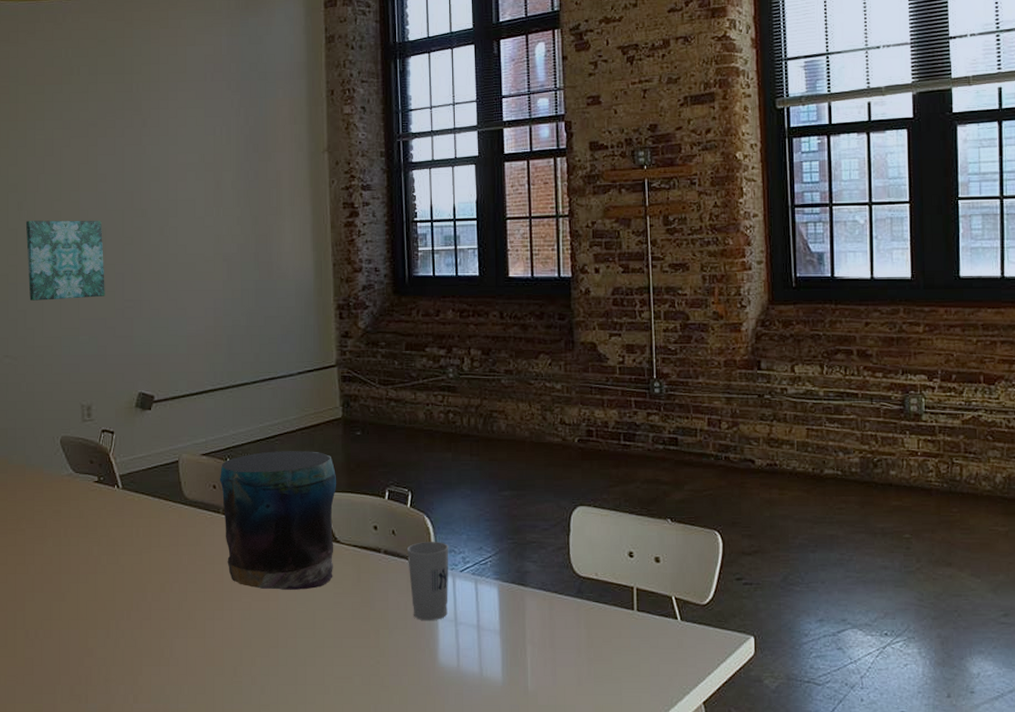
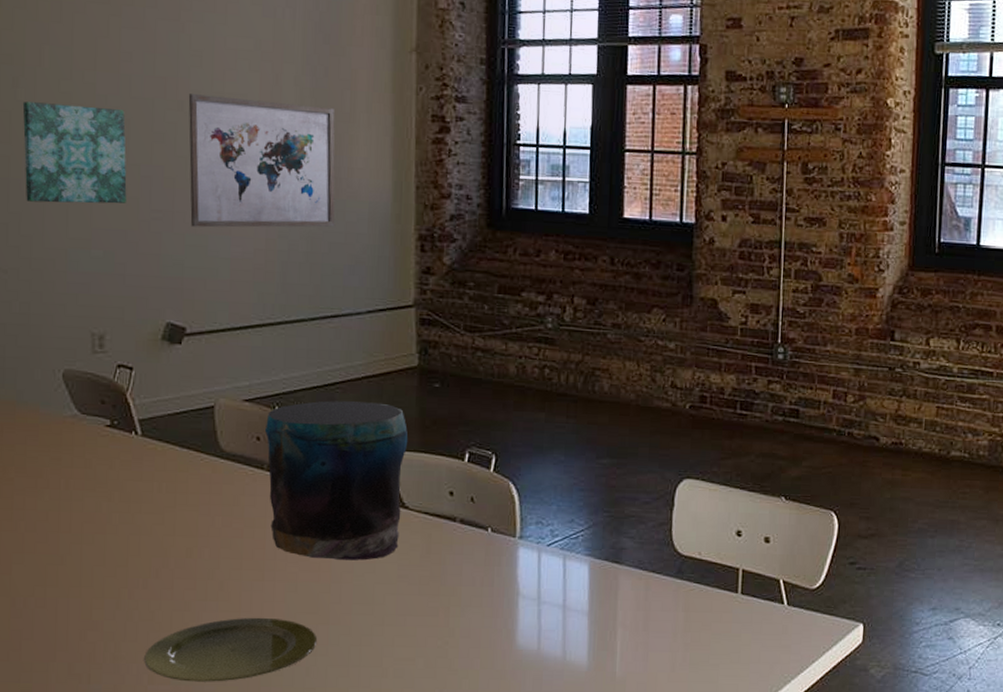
plate: none [130,642,268,700] -> present [144,617,316,682]
wall art: none [150,202,269,312] -> present [188,94,336,228]
cup: present [406,542,449,621] -> none [486,511,536,599]

